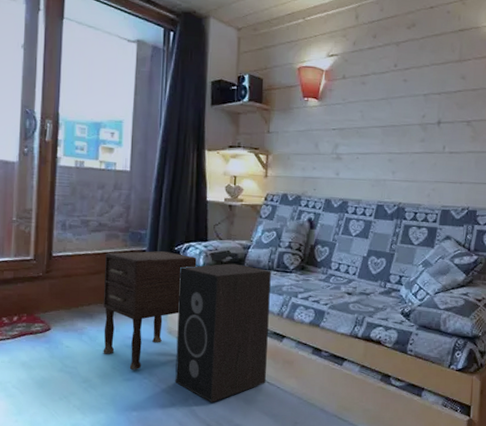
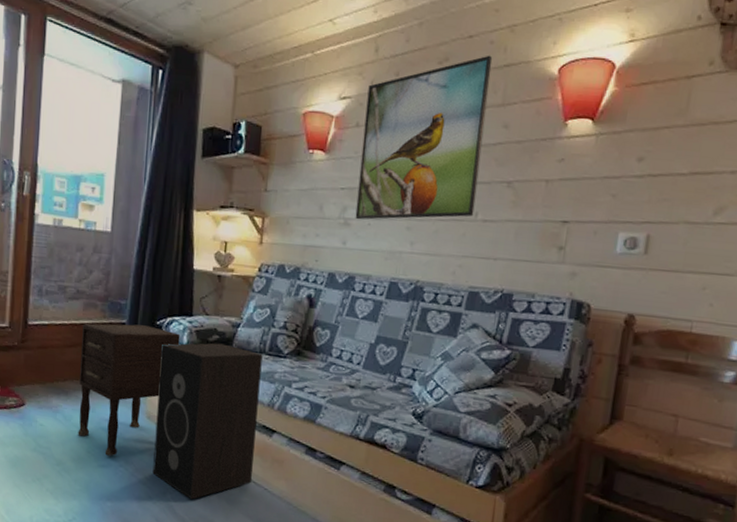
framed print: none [345,22,450,155] -> present [355,55,493,220]

